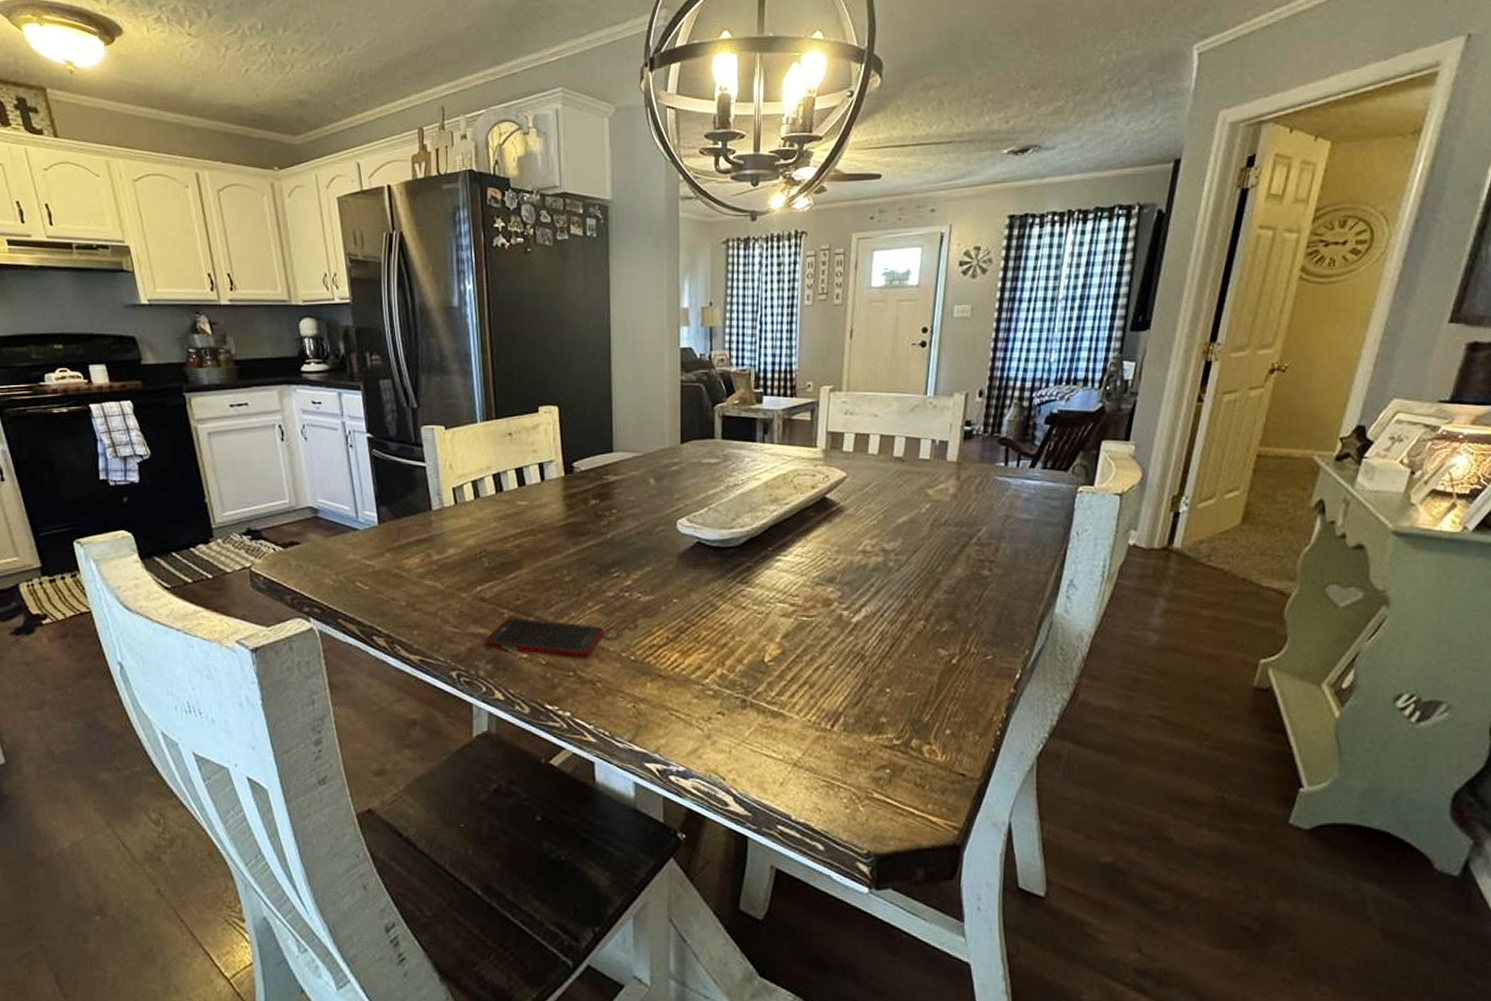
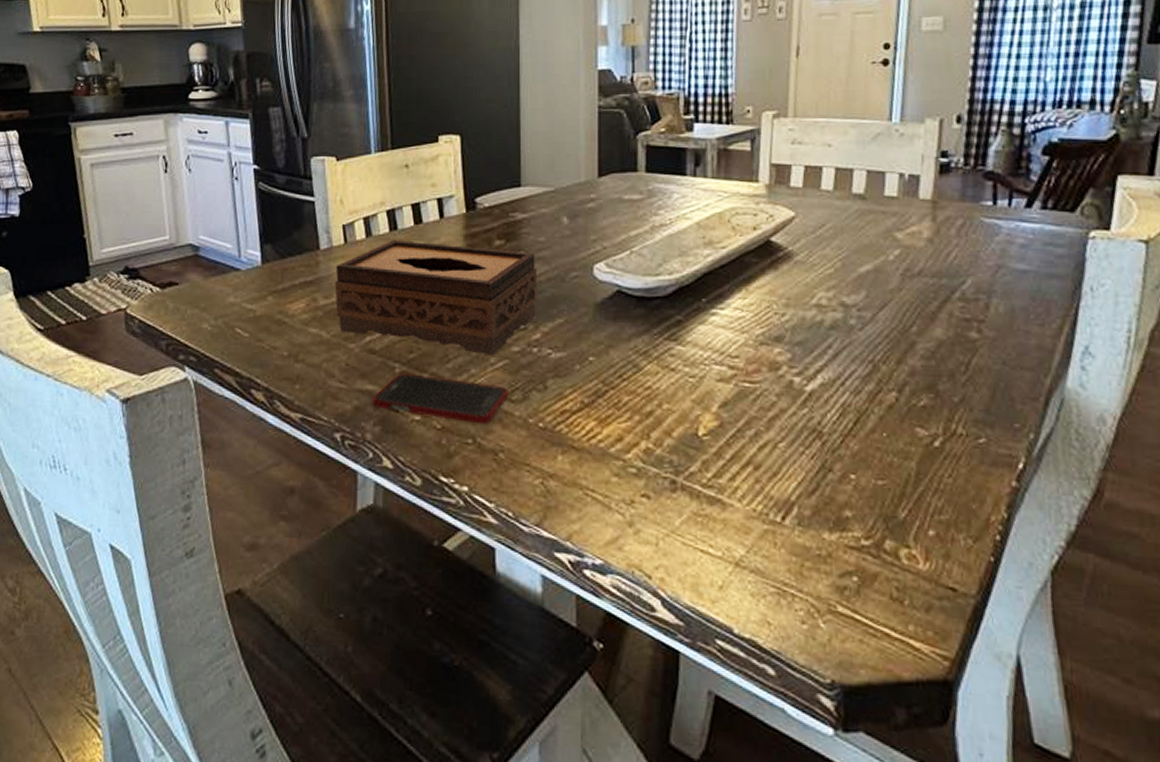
tissue box: none [447,501,629,601] -> present [334,240,538,356]

